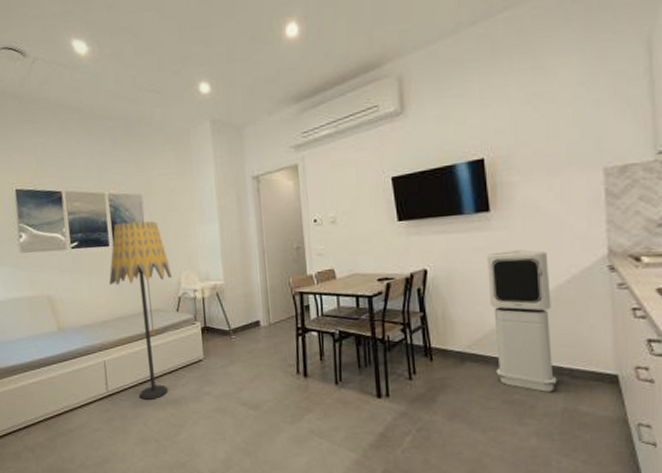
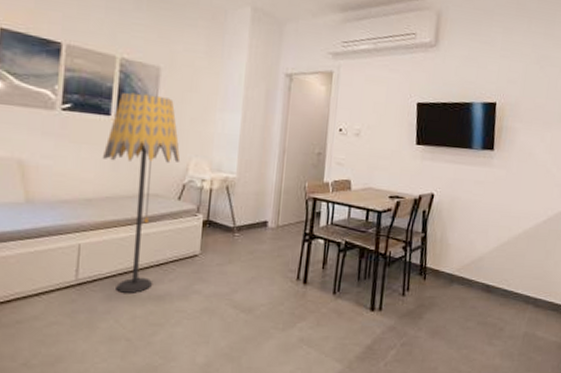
air purifier: present [487,249,557,392] -> none [477,187,533,317]

